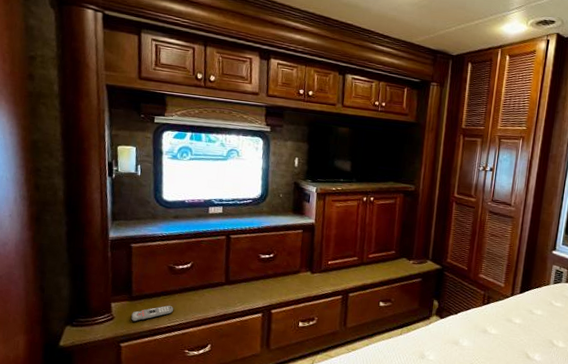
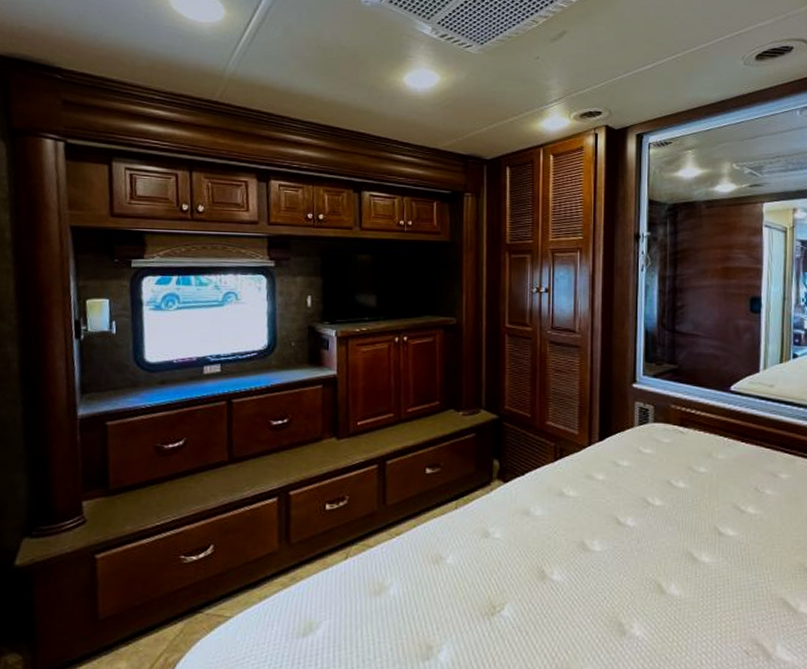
remote control: present [131,305,174,322] -> none [108,498,164,523]

